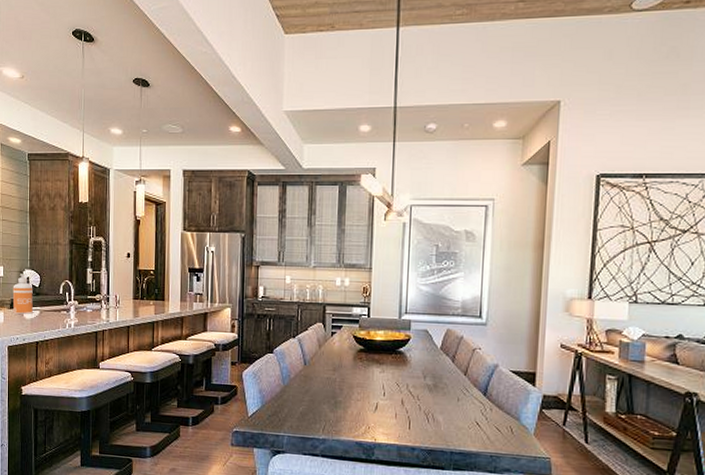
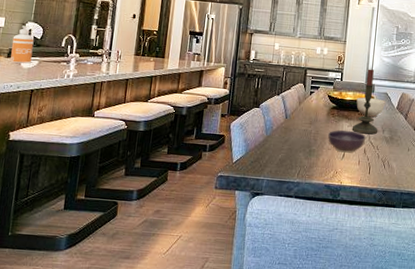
bowl: none [355,376,404,405] -> present [327,129,366,153]
candle: none [384,300,418,382] -> present [352,68,378,135]
bowl: none [388,336,426,361] -> present [356,97,386,117]

